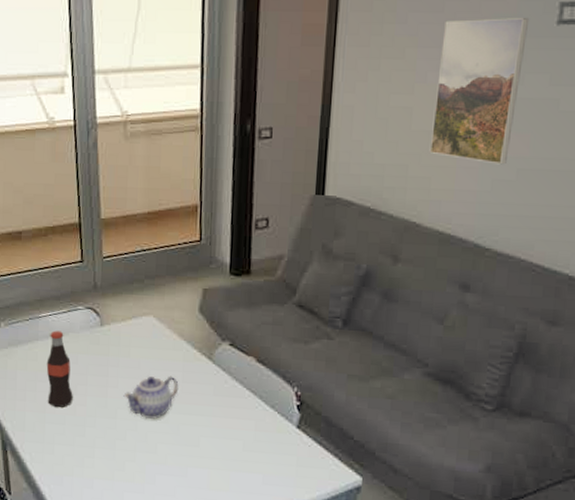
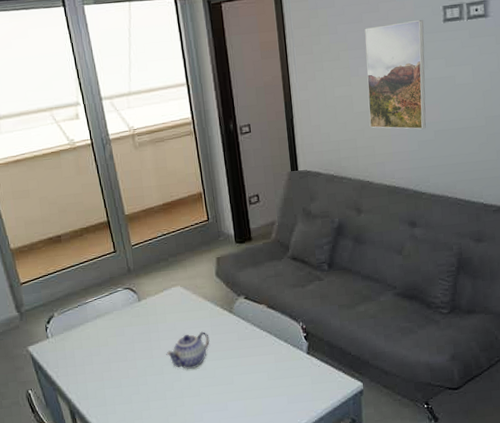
bottle: present [46,330,73,408] -> none [97,311,125,375]

